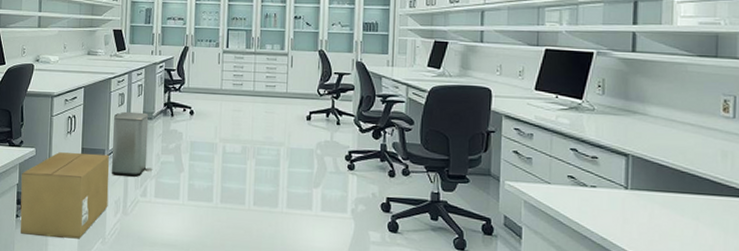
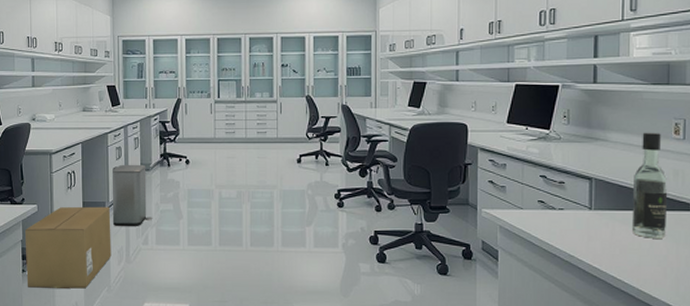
bottle: none [673,107,716,226] -> present [631,132,668,239]

